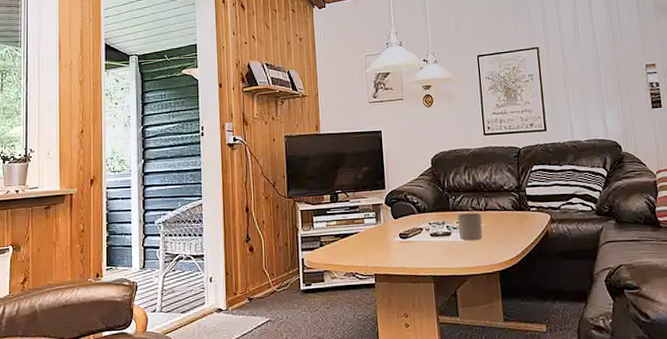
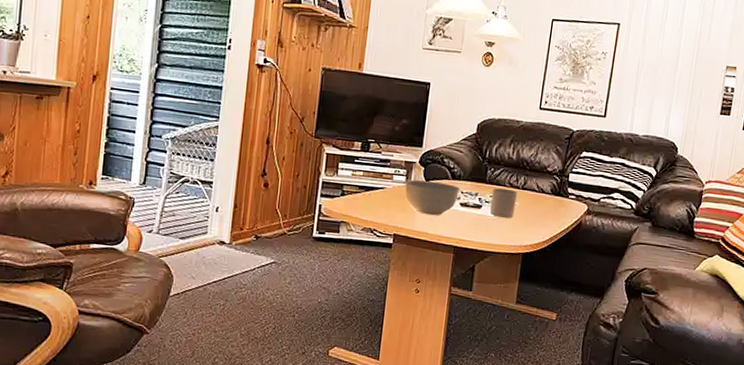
bowl: none [376,218,428,251] -> present [405,180,460,216]

